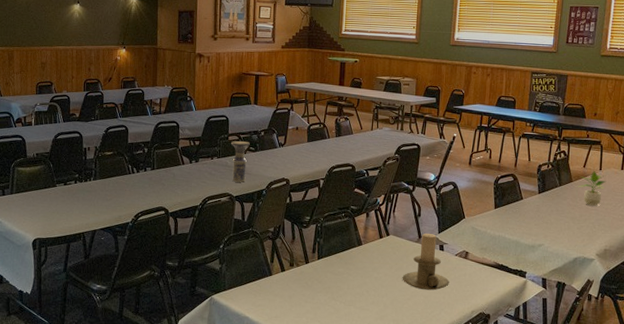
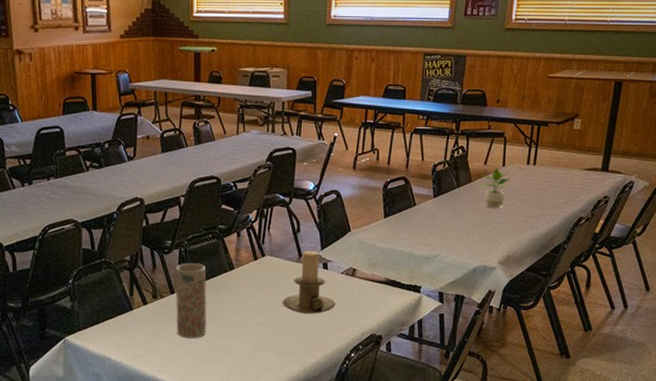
vase: present [230,141,250,182] -> none [68,157,92,206]
vase: none [308,237,337,305] -> present [175,263,207,338]

